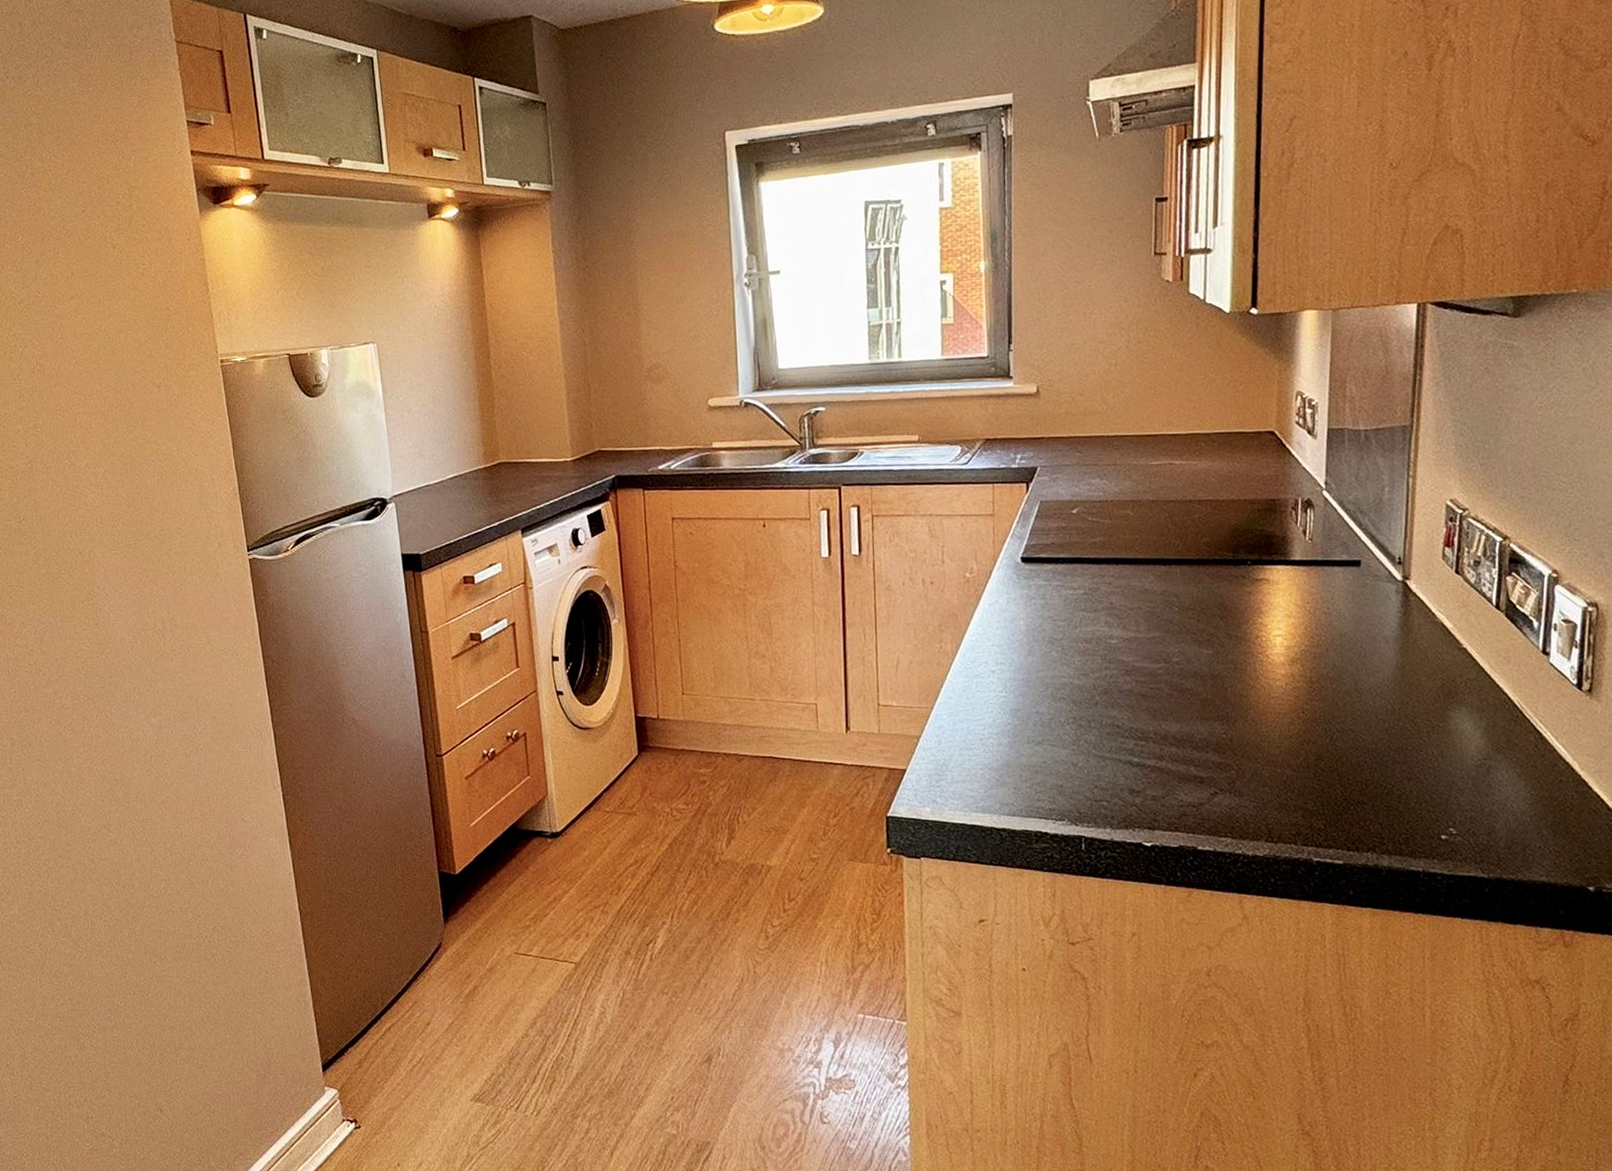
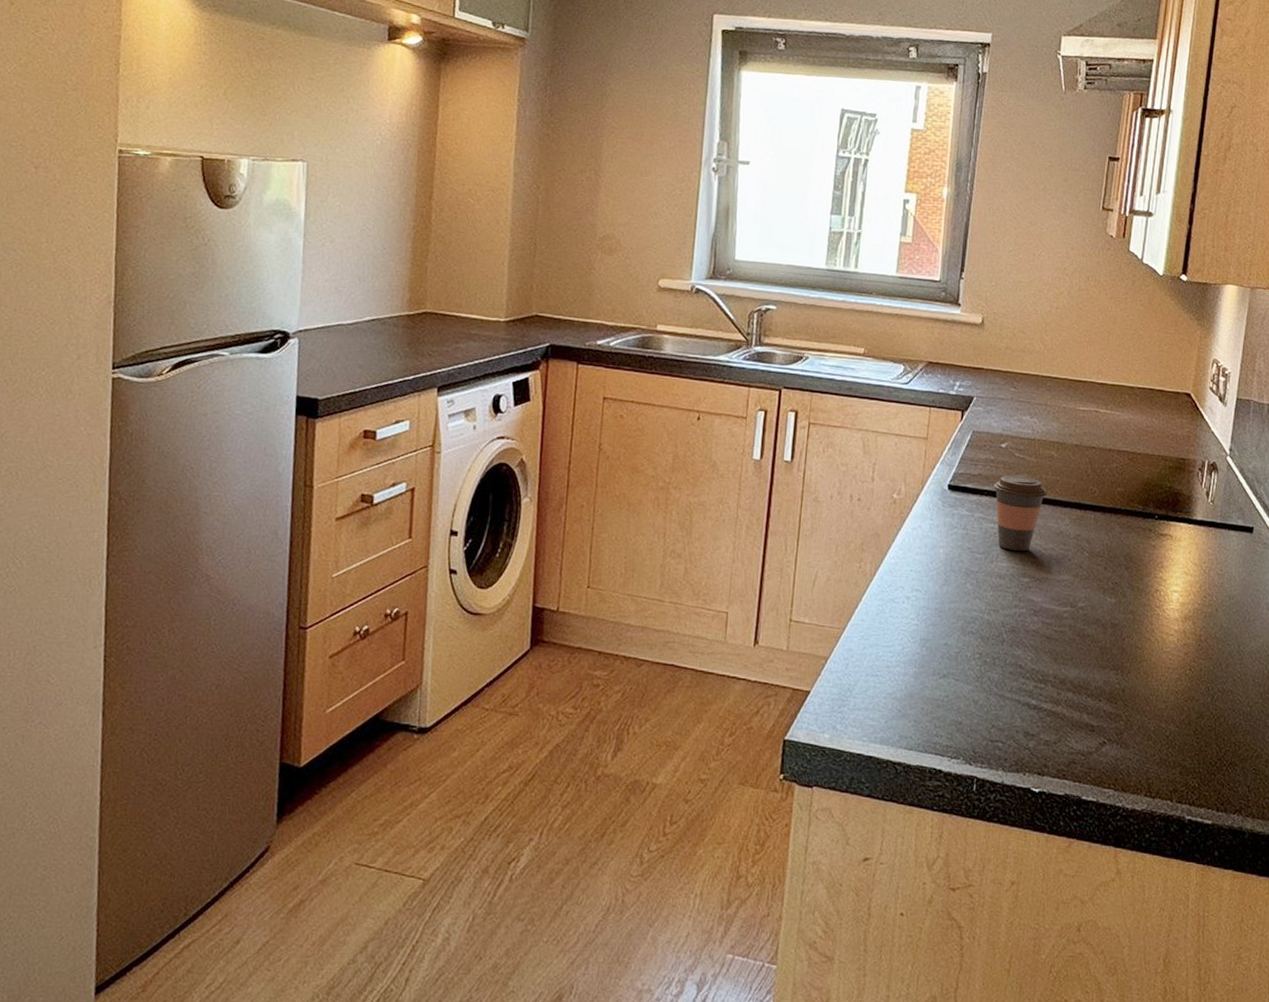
coffee cup: none [1068,539,1126,614] -> present [993,475,1047,551]

